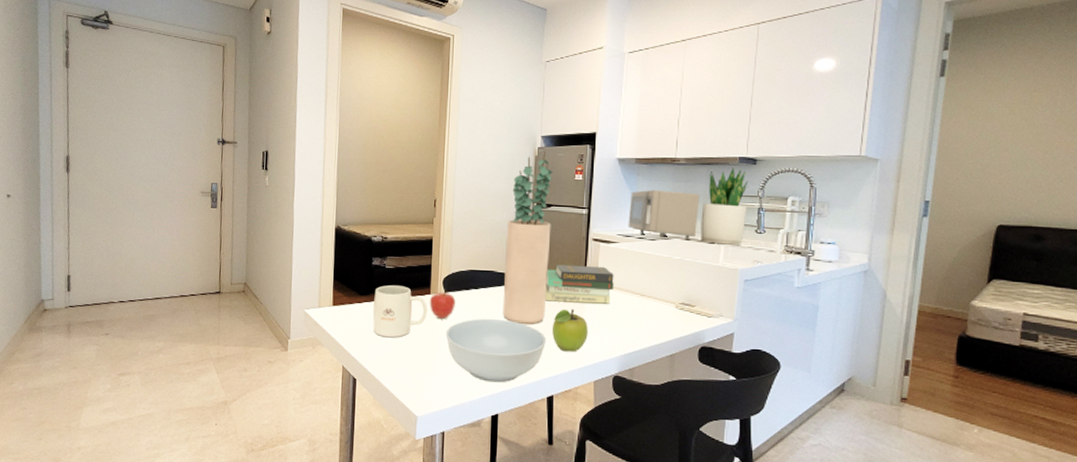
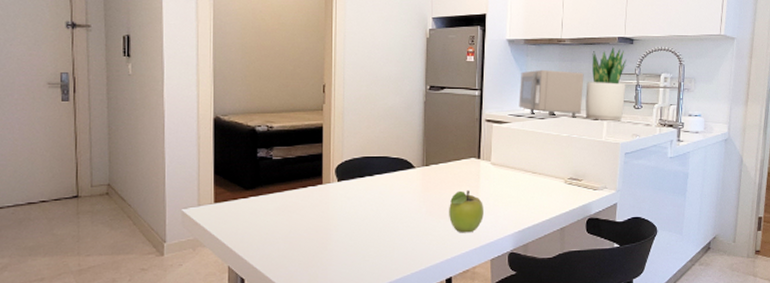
mug: present [372,285,428,338] -> none [260,177,320,233]
fruit: present [429,290,456,319] -> none [321,179,349,209]
bowl: present [445,318,547,383] -> none [340,205,444,270]
vase: present [502,151,552,324] -> none [398,33,445,208]
books: present [545,264,614,304] -> none [441,146,507,184]

